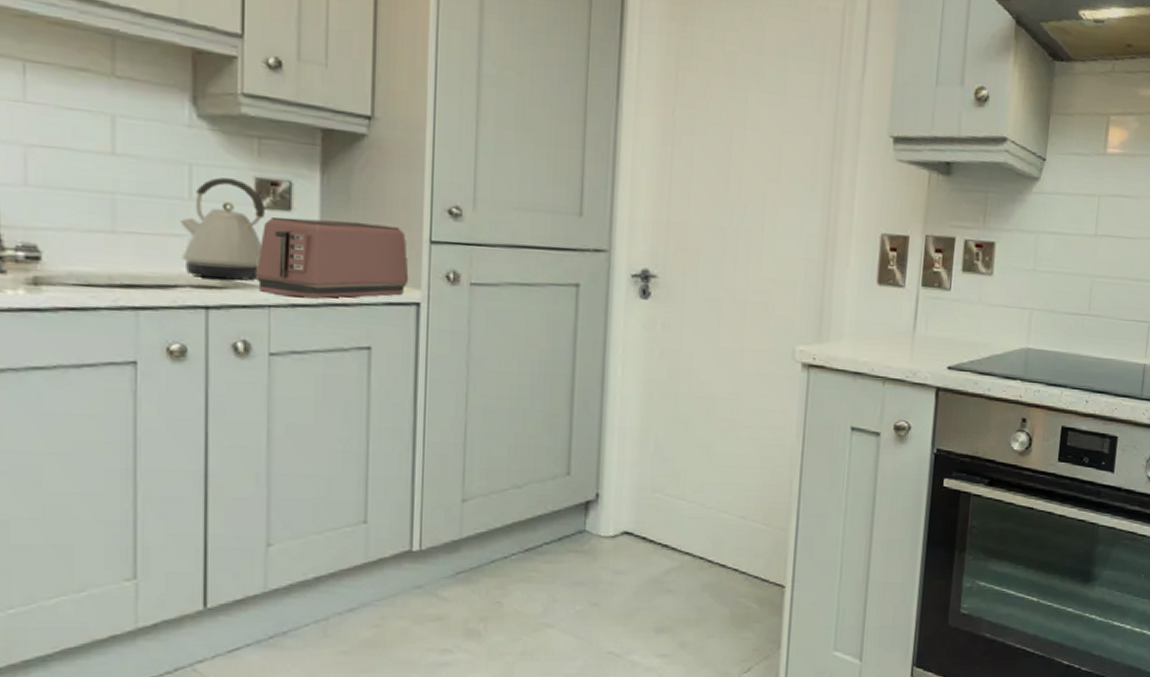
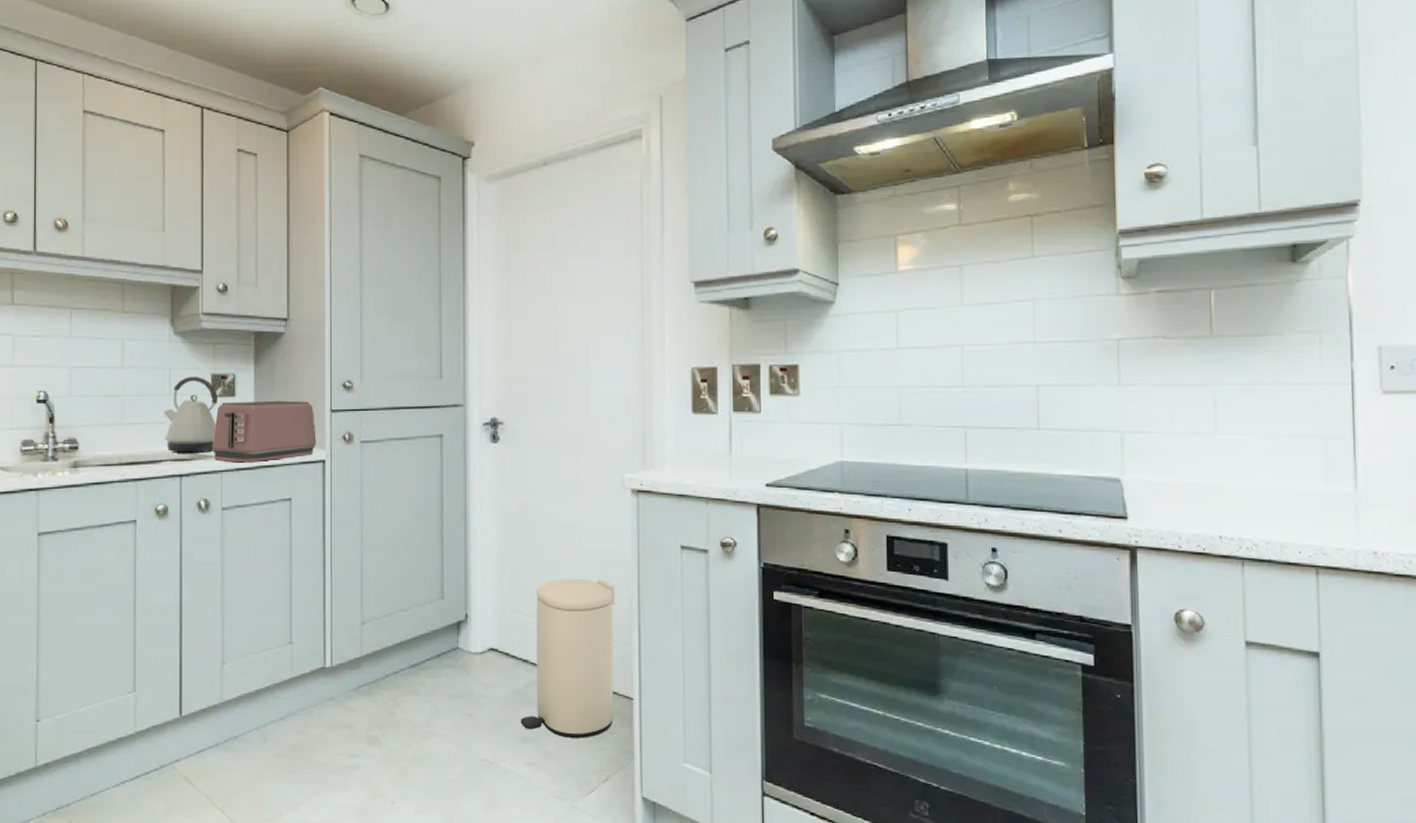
pedal bin: none [655,458,775,628] -> present [520,579,615,738]

